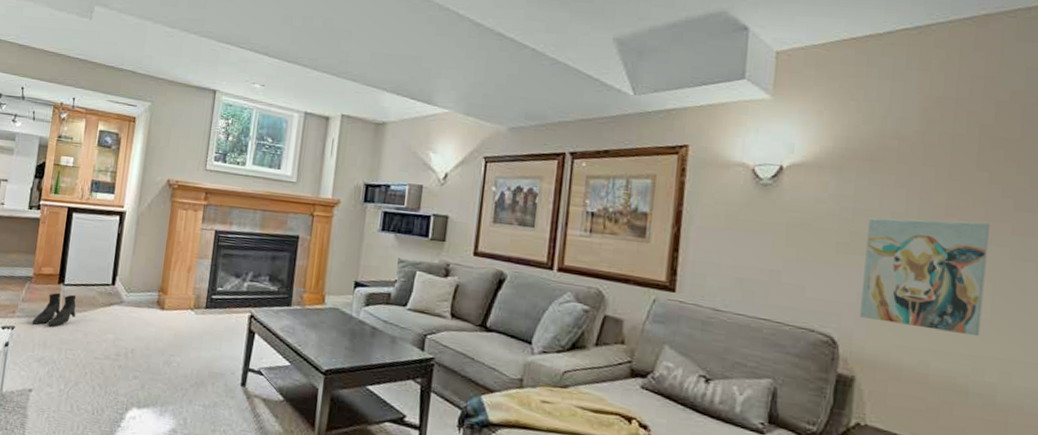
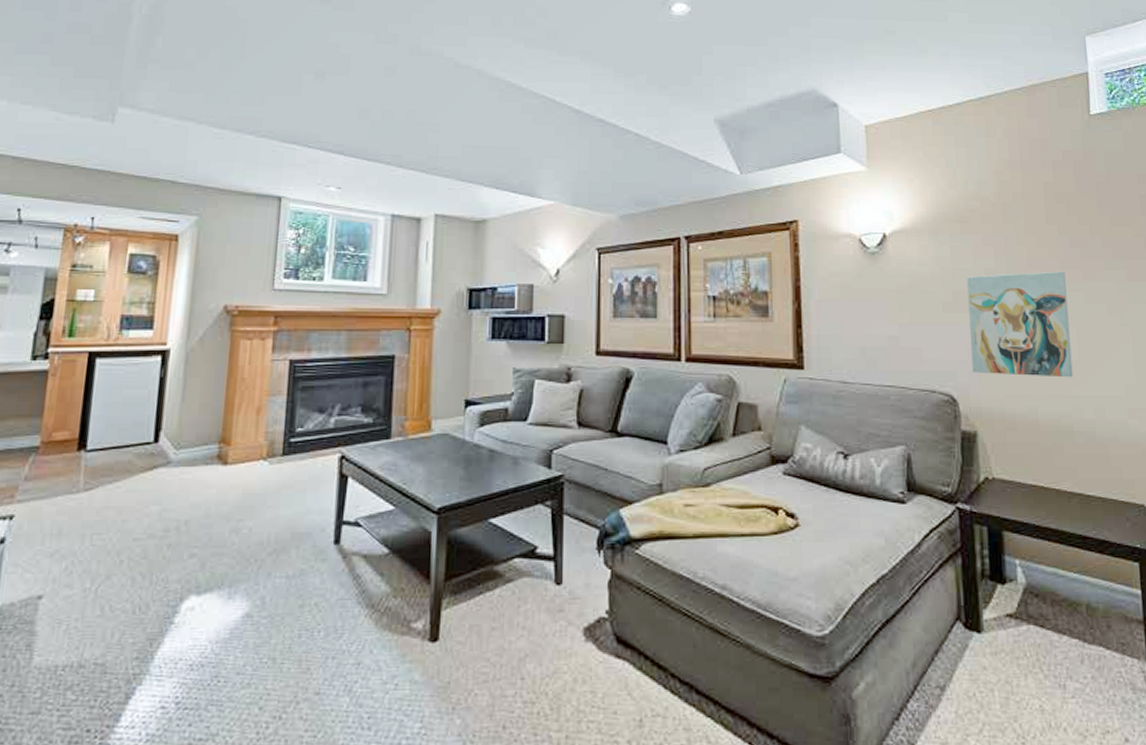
boots: present [32,292,77,327] -> none [40,462,105,508]

